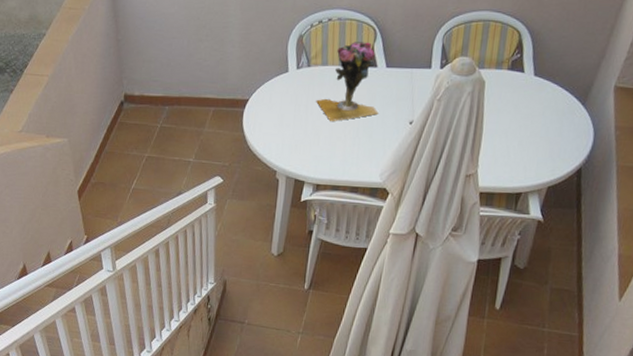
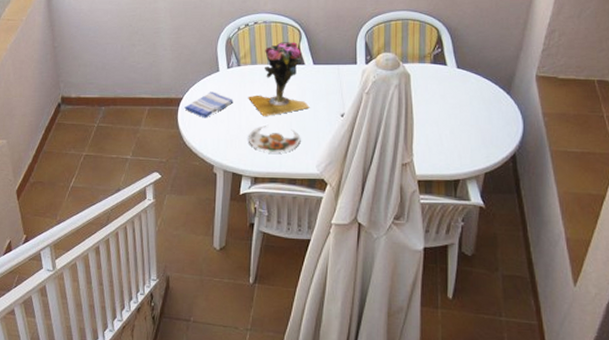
dish towel: none [250,93,301,122] -> present [184,91,234,118]
plate: none [312,131,367,160] -> present [248,125,301,153]

